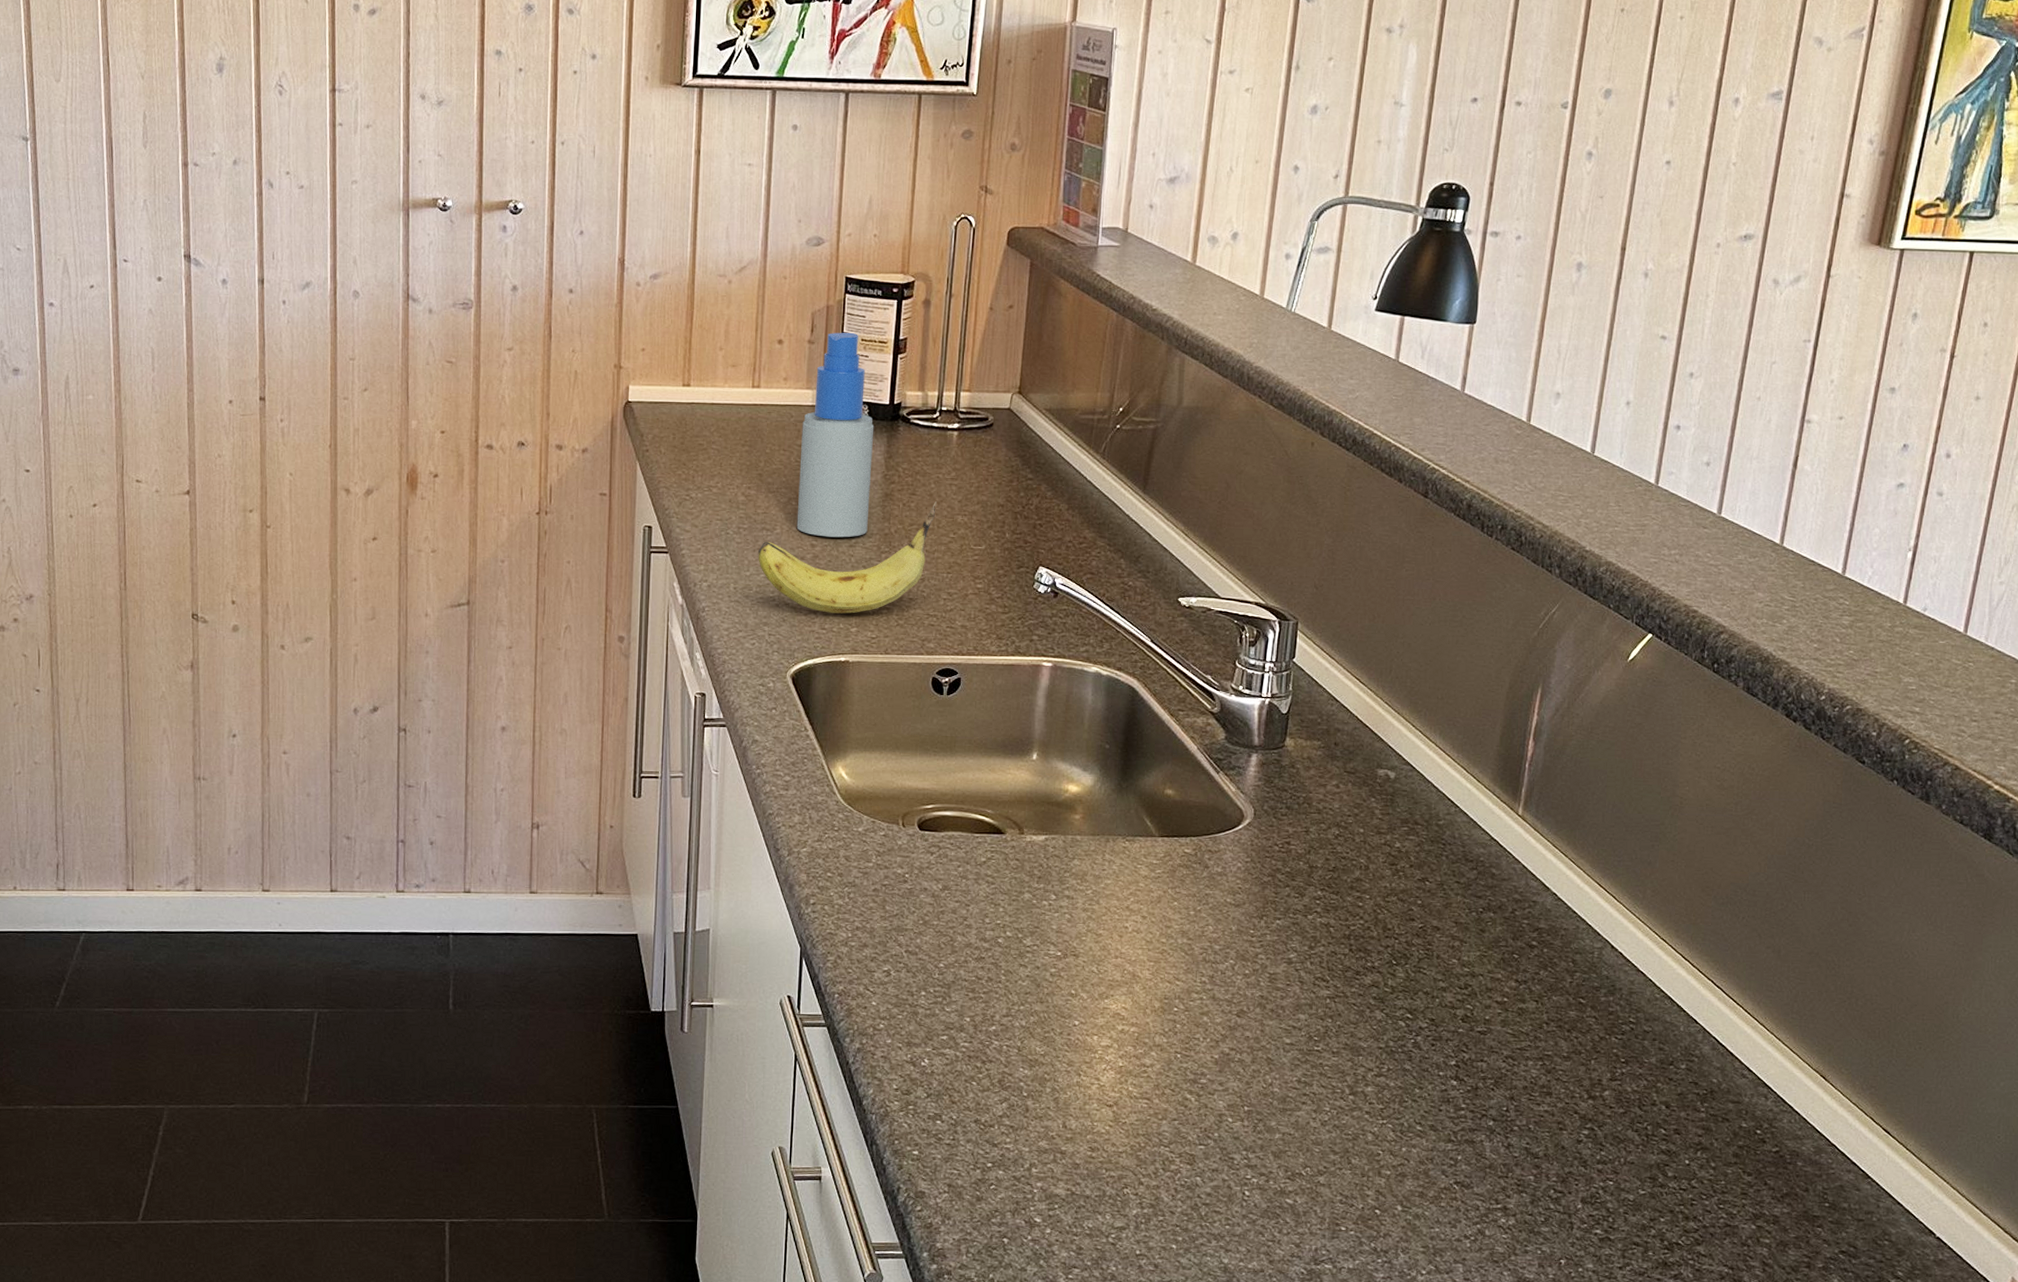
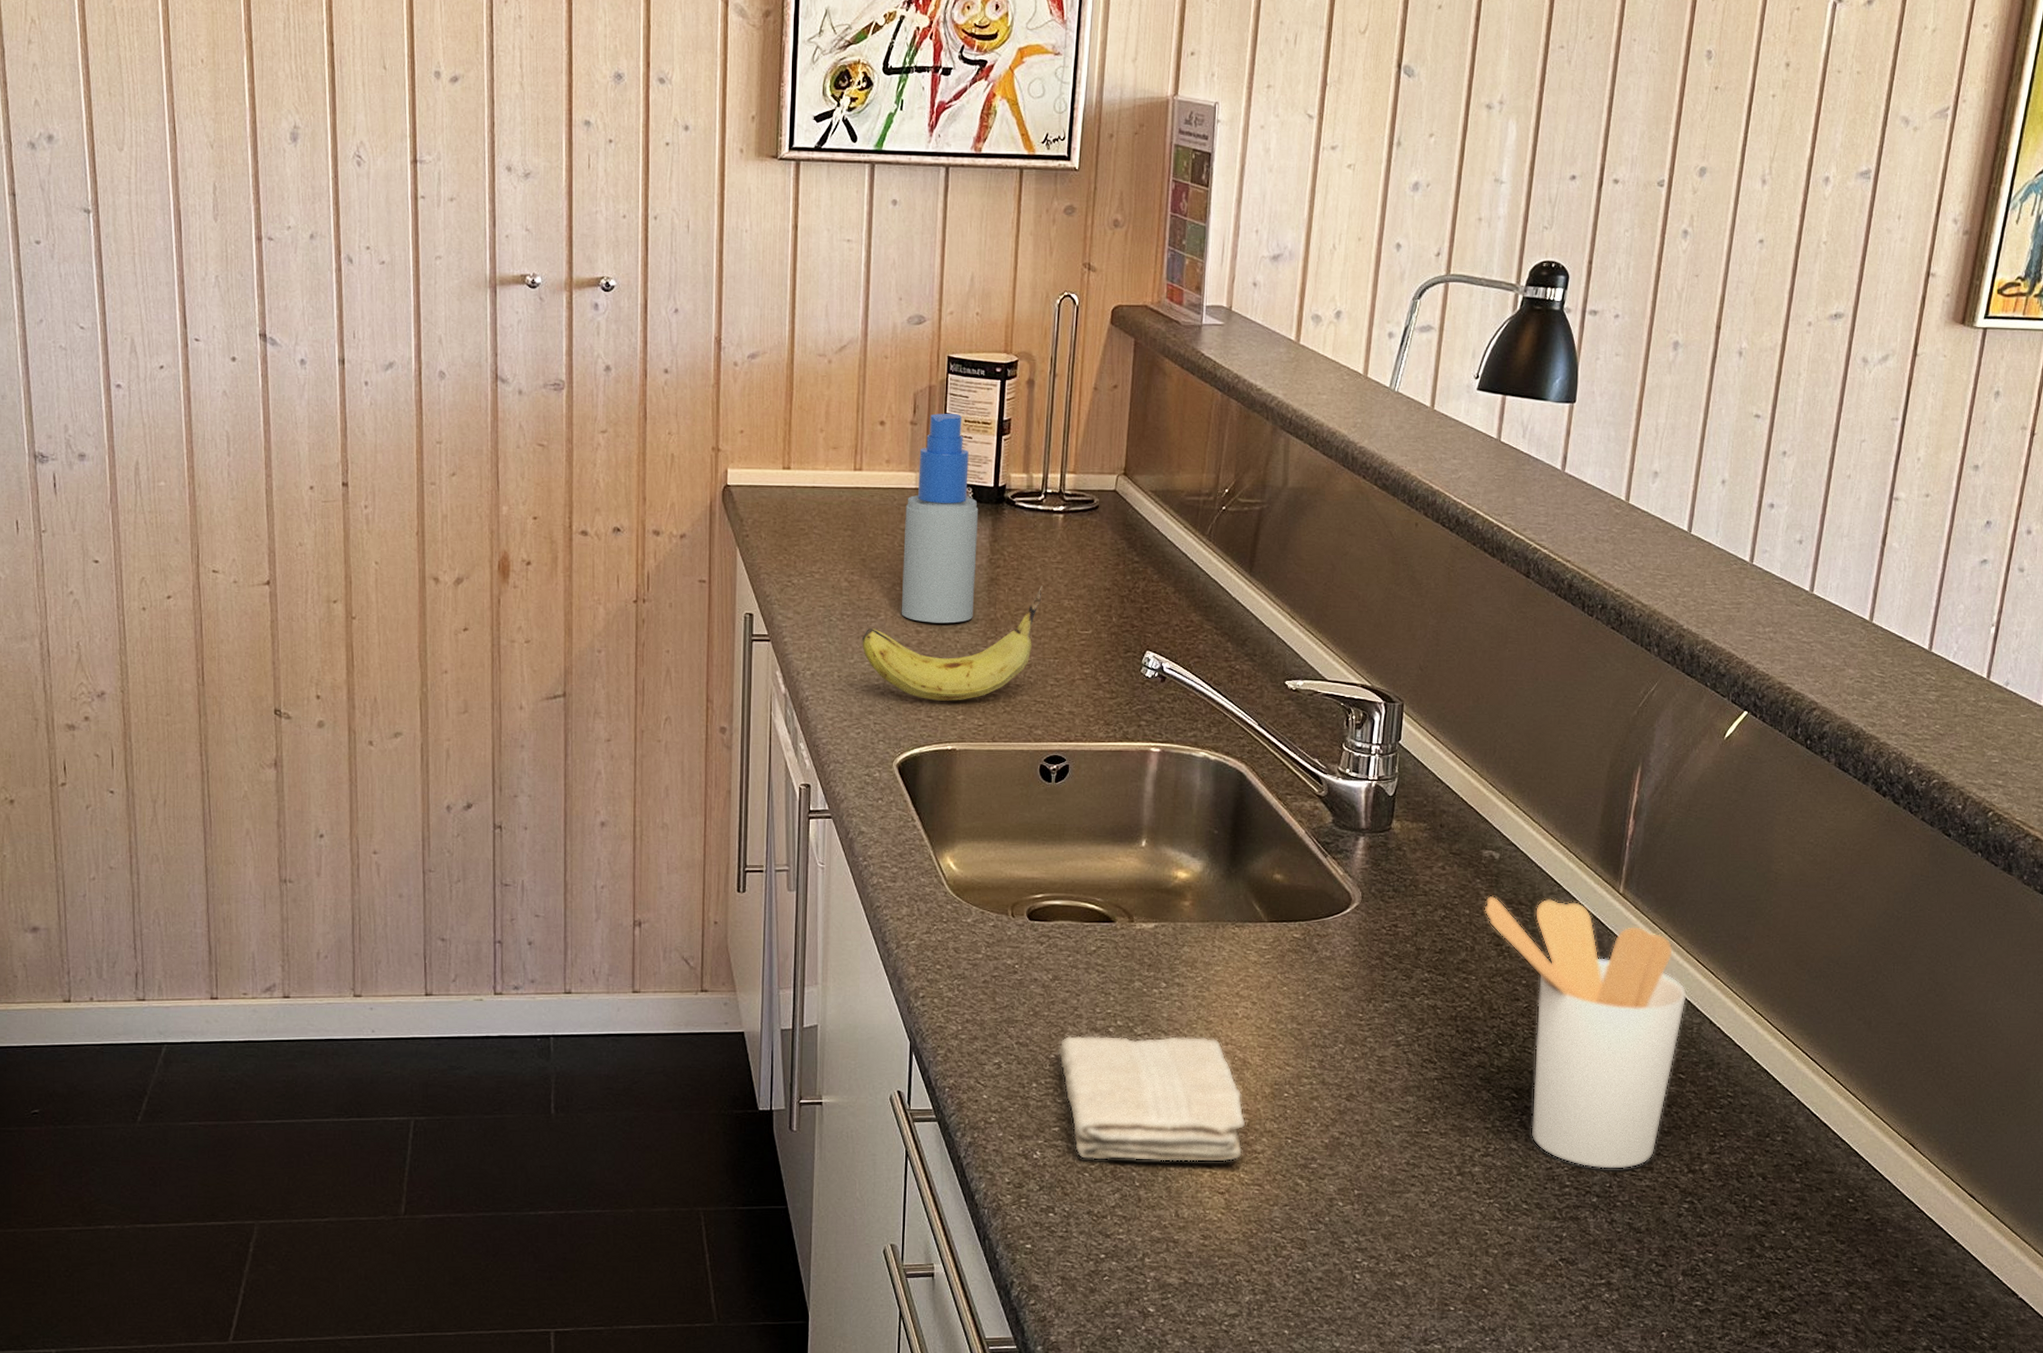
washcloth: none [947,945,1135,1075] -> present [1058,1035,1246,1162]
utensil holder: none [1379,814,1589,1094] -> present [1484,895,1688,1170]

